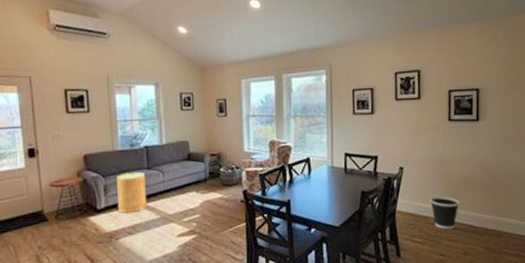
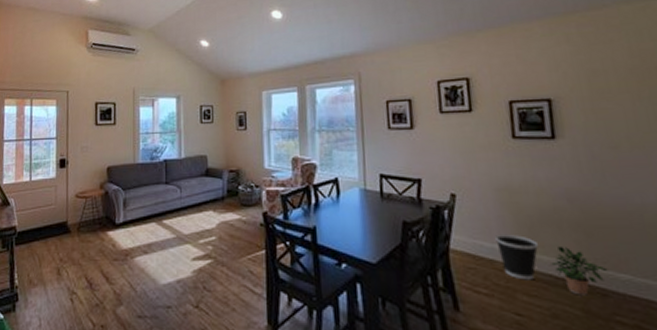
basket: present [117,172,146,213] -> none [135,187,163,230]
potted plant: none [467,202,504,237] -> present [551,246,608,296]

